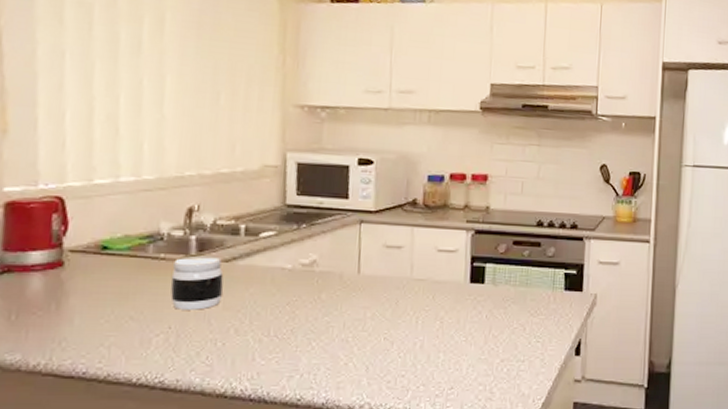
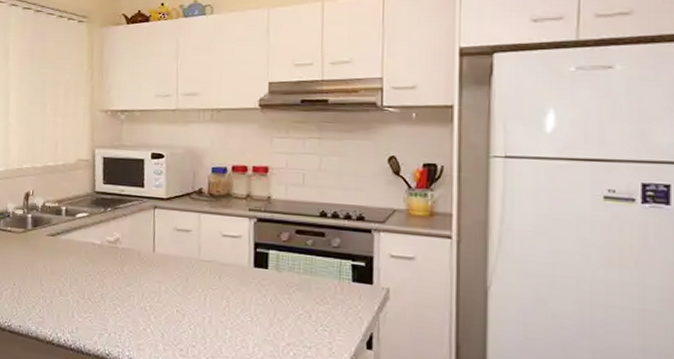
jar: present [170,255,224,310] -> none [14,229,51,273]

